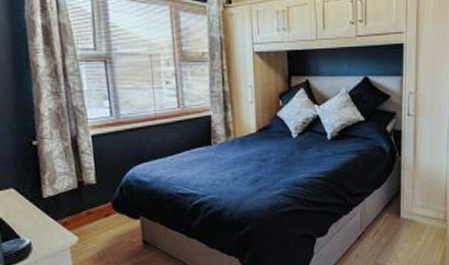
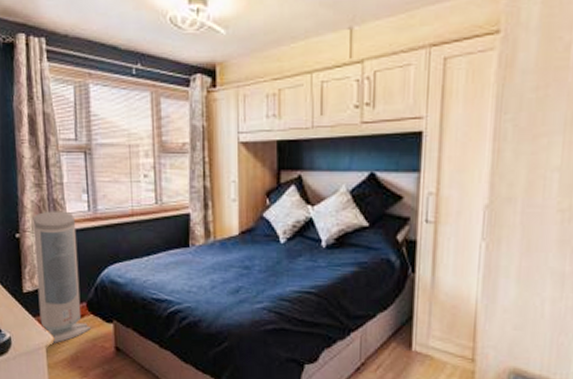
air purifier: none [50,117,117,245] -> present [32,211,91,344]

